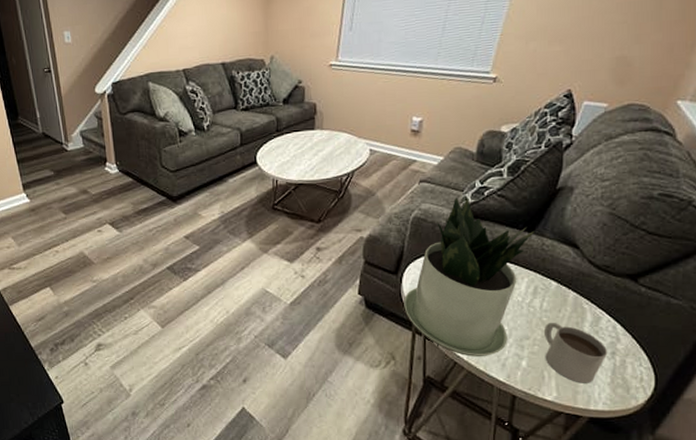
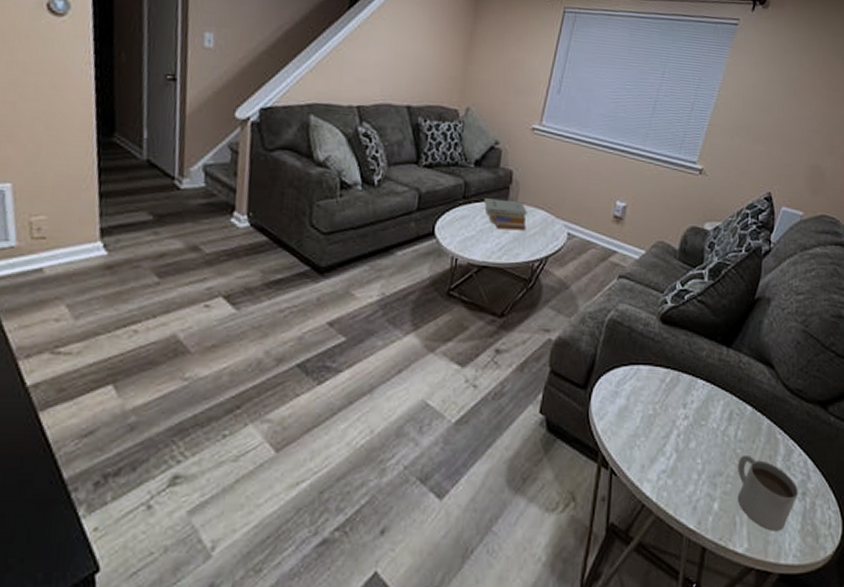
books: none [294,128,333,153] -> present [483,198,527,231]
planter: present [404,197,534,356] -> none [591,299,732,497]

